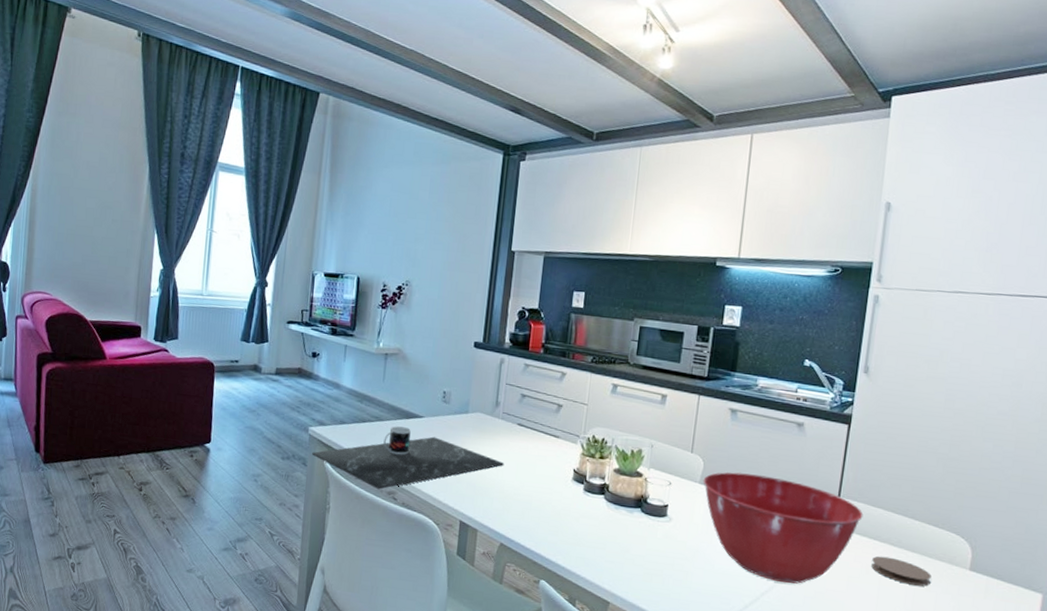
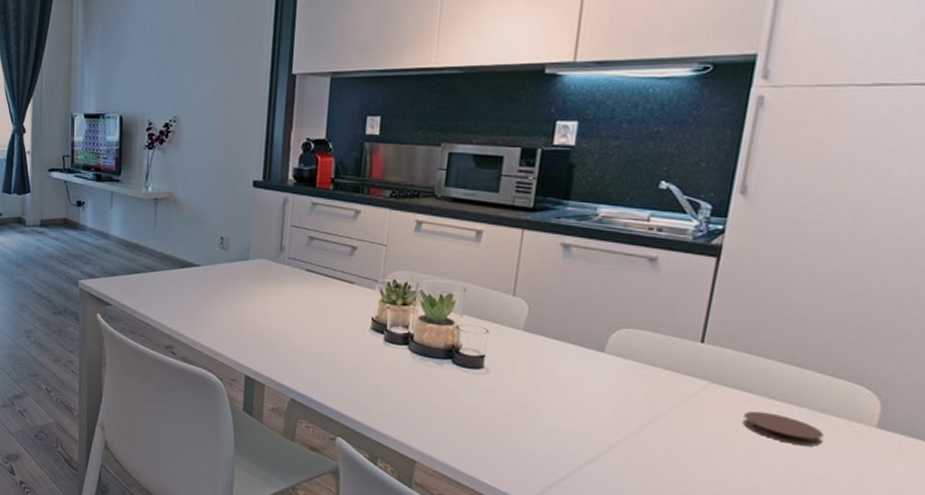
place setting: present [312,426,505,490] -> none [84,276,292,344]
mixing bowl: present [703,471,863,584] -> none [527,316,734,443]

